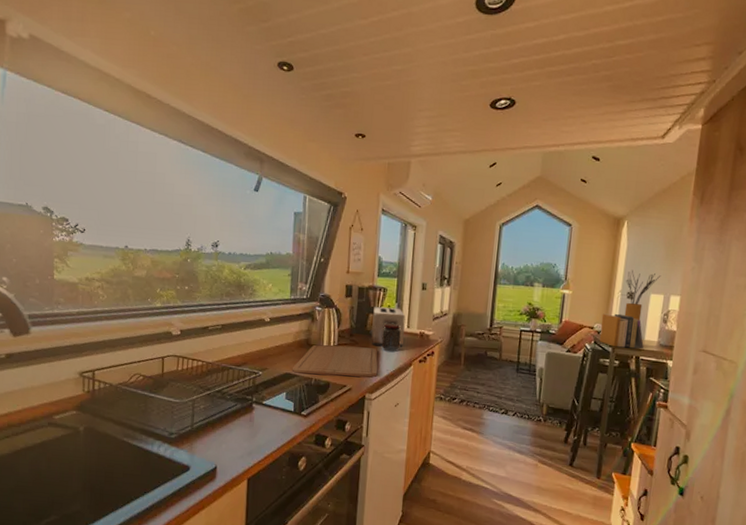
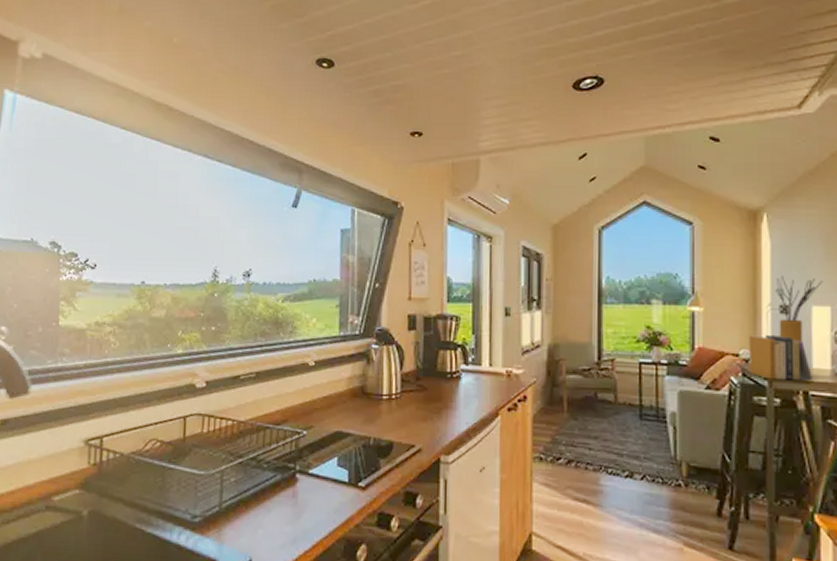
chopping board: present [293,344,378,378] -> none [345,392,455,434]
toaster: present [369,307,406,347] -> none [441,340,487,392]
jar: present [381,323,402,353] -> none [457,360,482,399]

